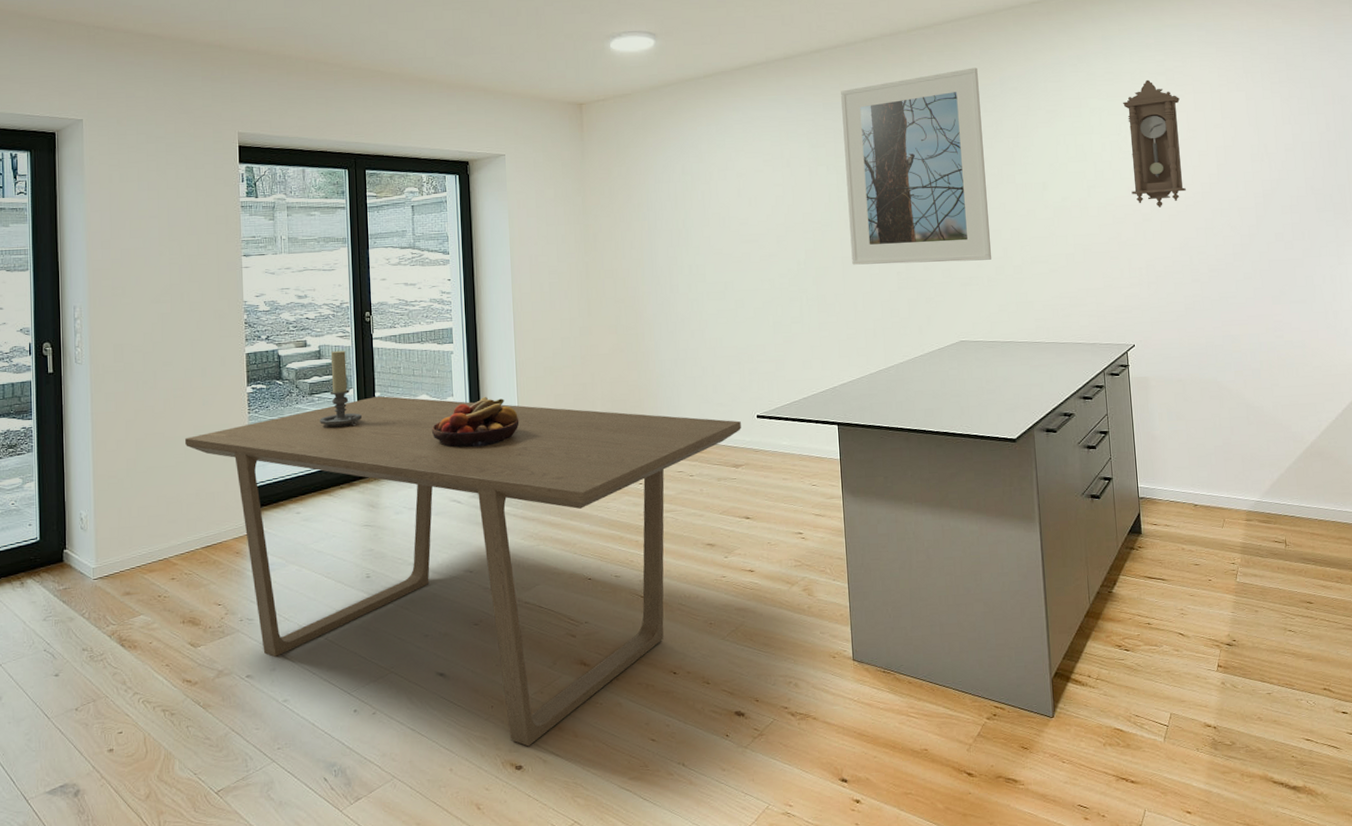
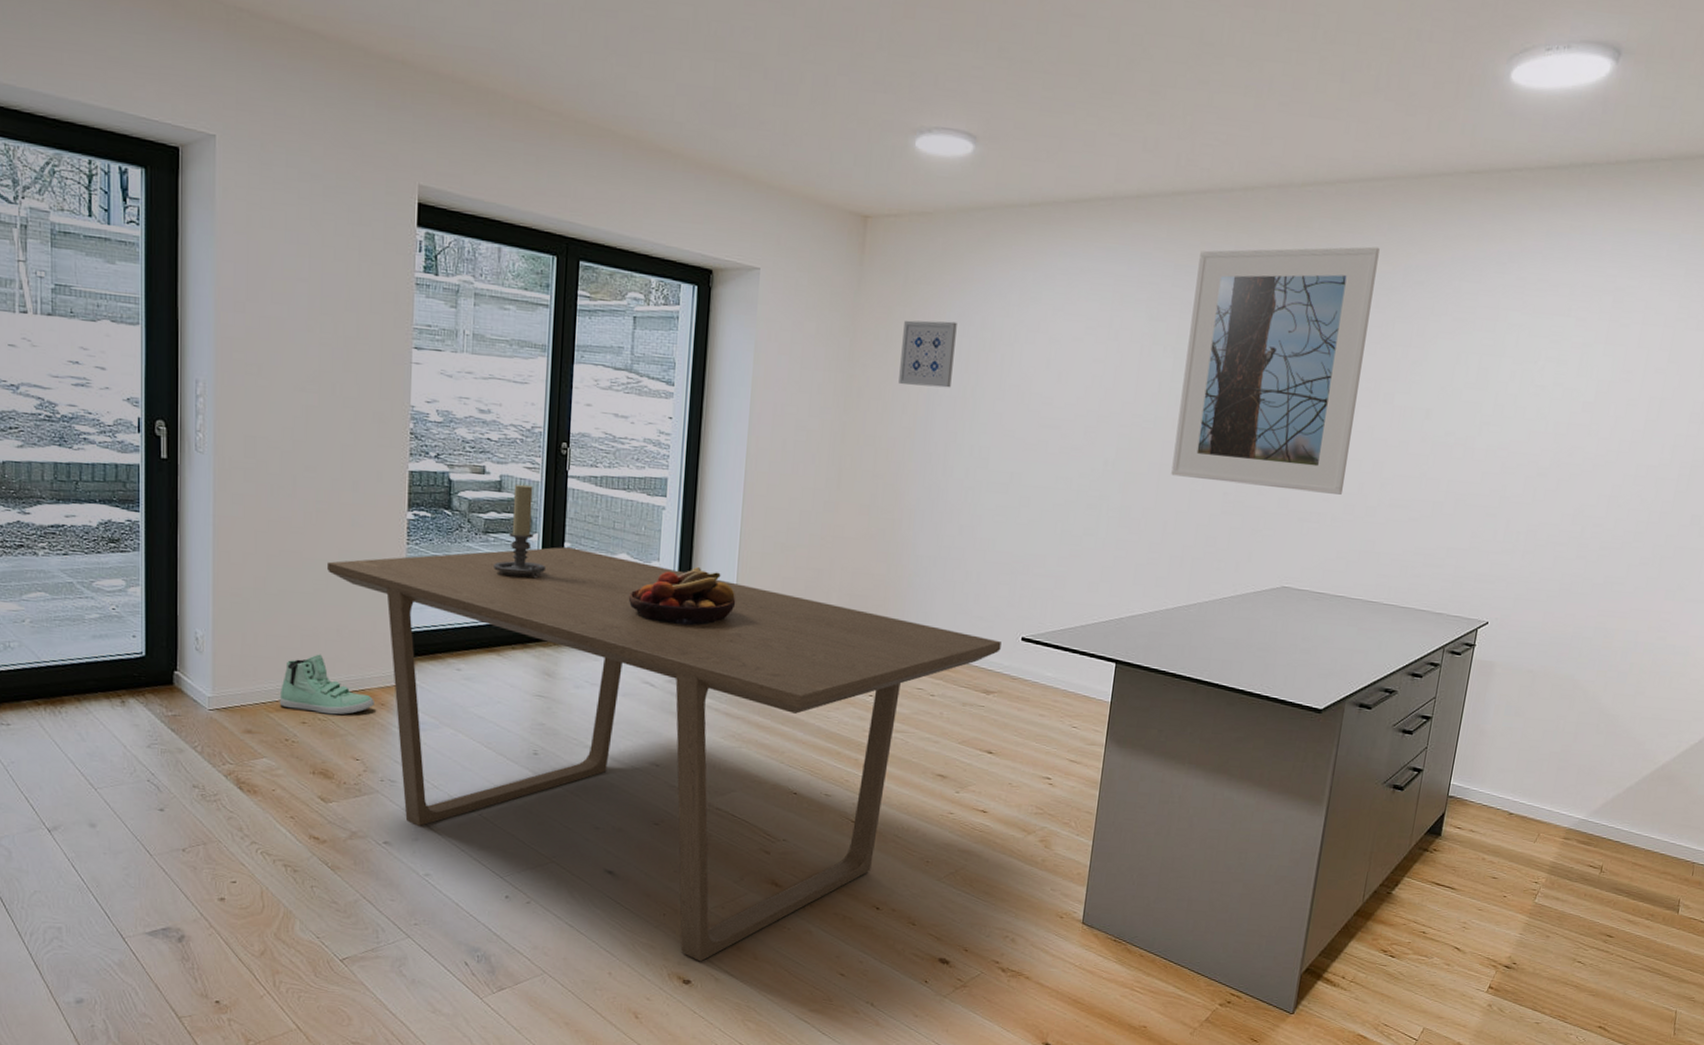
sneaker: none [151,517,230,569] -> present [279,654,374,715]
wall art: none [622,172,666,227] -> present [899,320,957,388]
pendulum clock: present [1122,79,1186,208] -> none [1532,297,1623,462]

